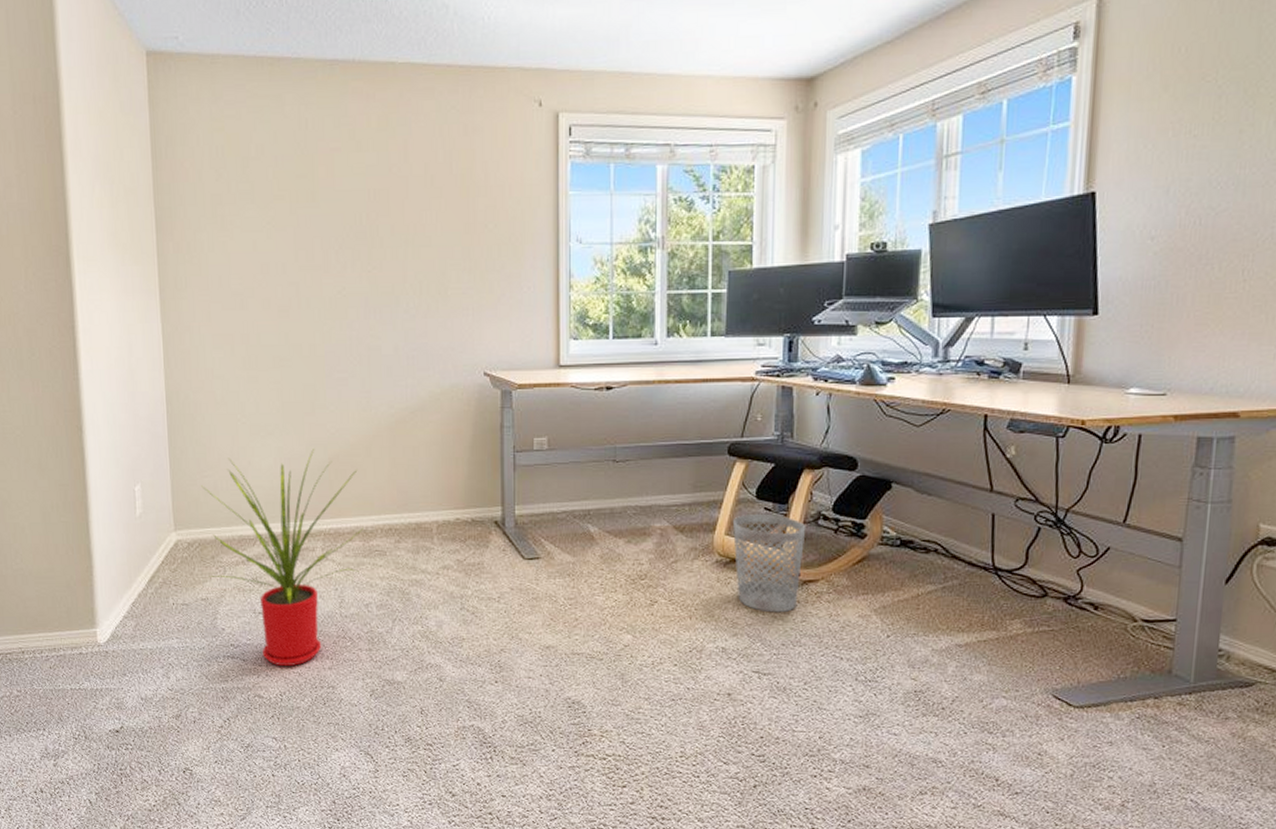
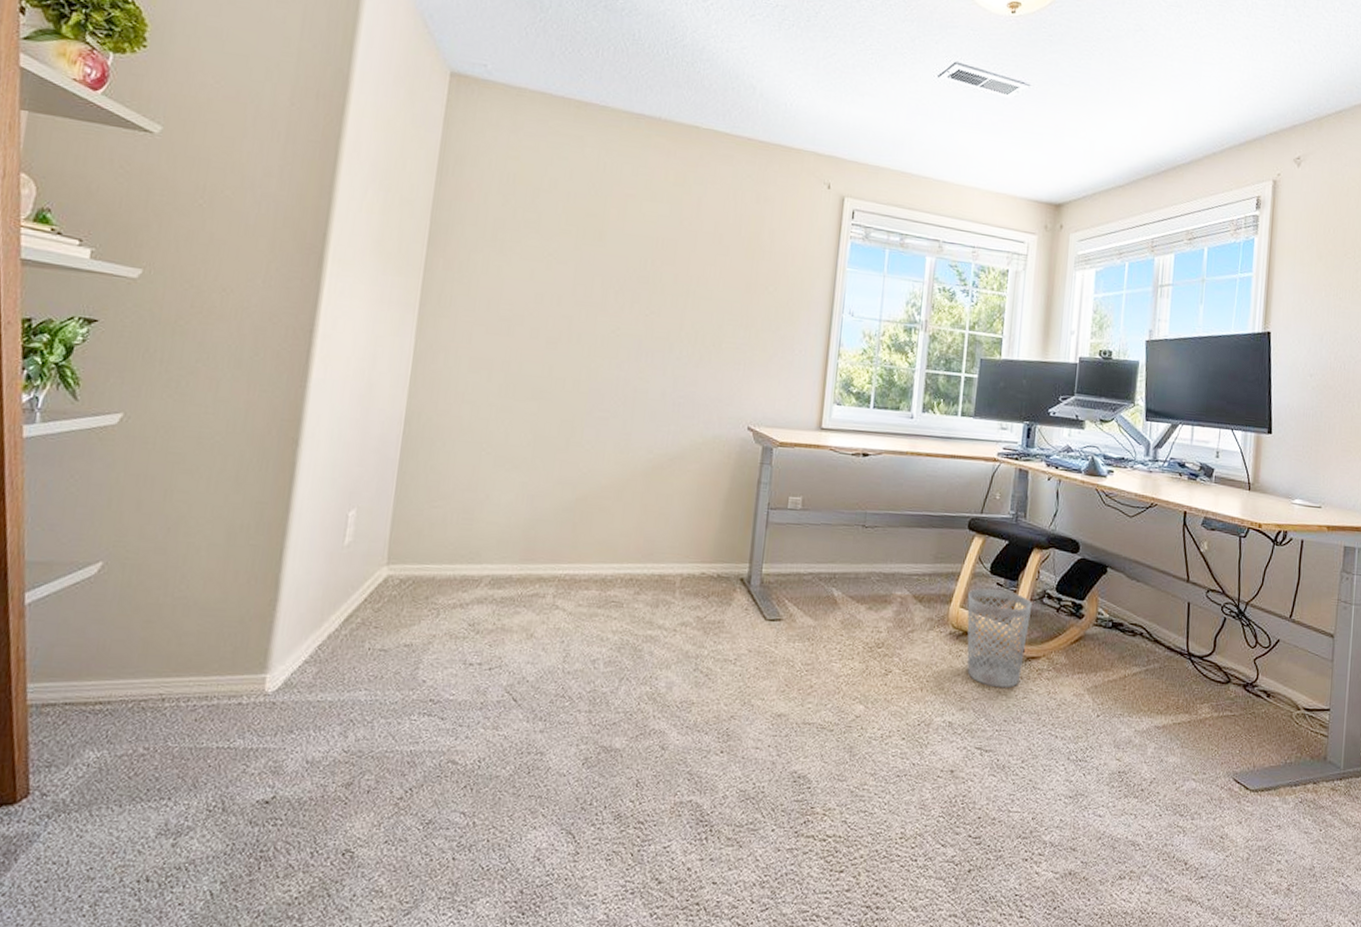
house plant: present [201,449,364,667] -> none [418,488,606,728]

